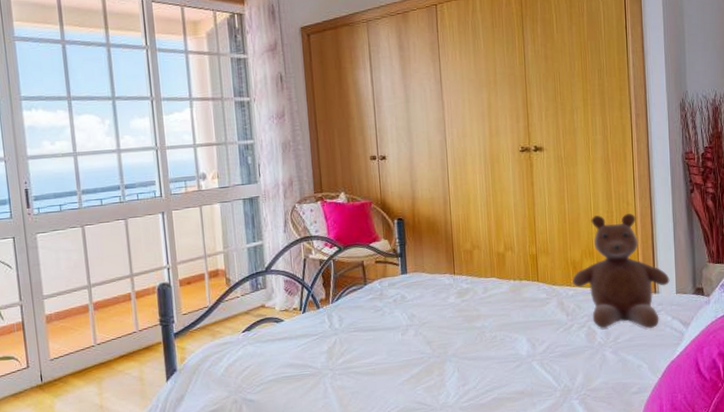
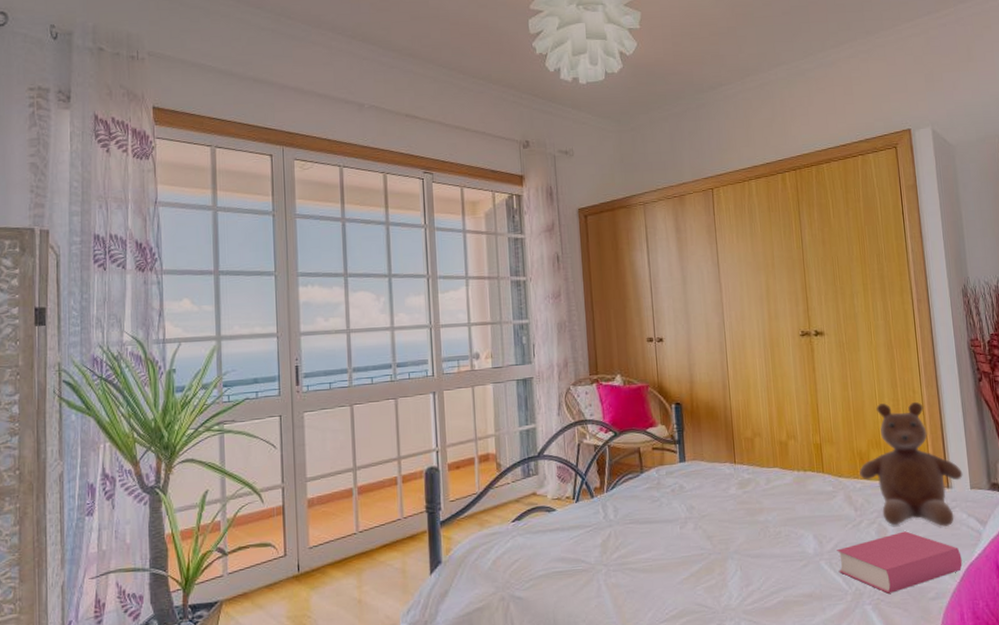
book: none [548,333,664,389] -> present [836,531,963,594]

